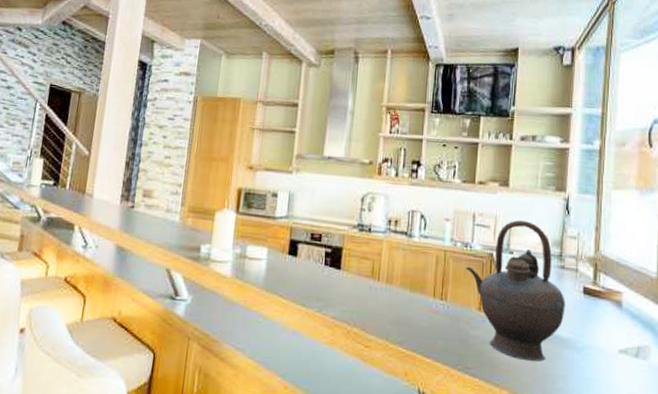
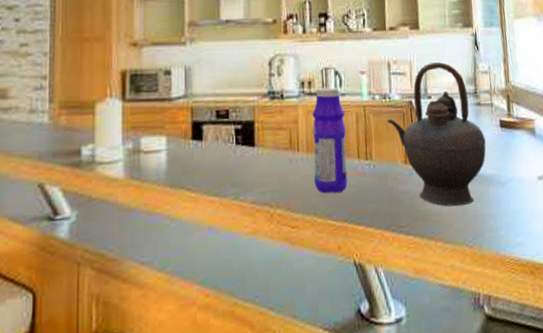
bottle: none [390,228,426,325] -> present [312,87,348,194]

